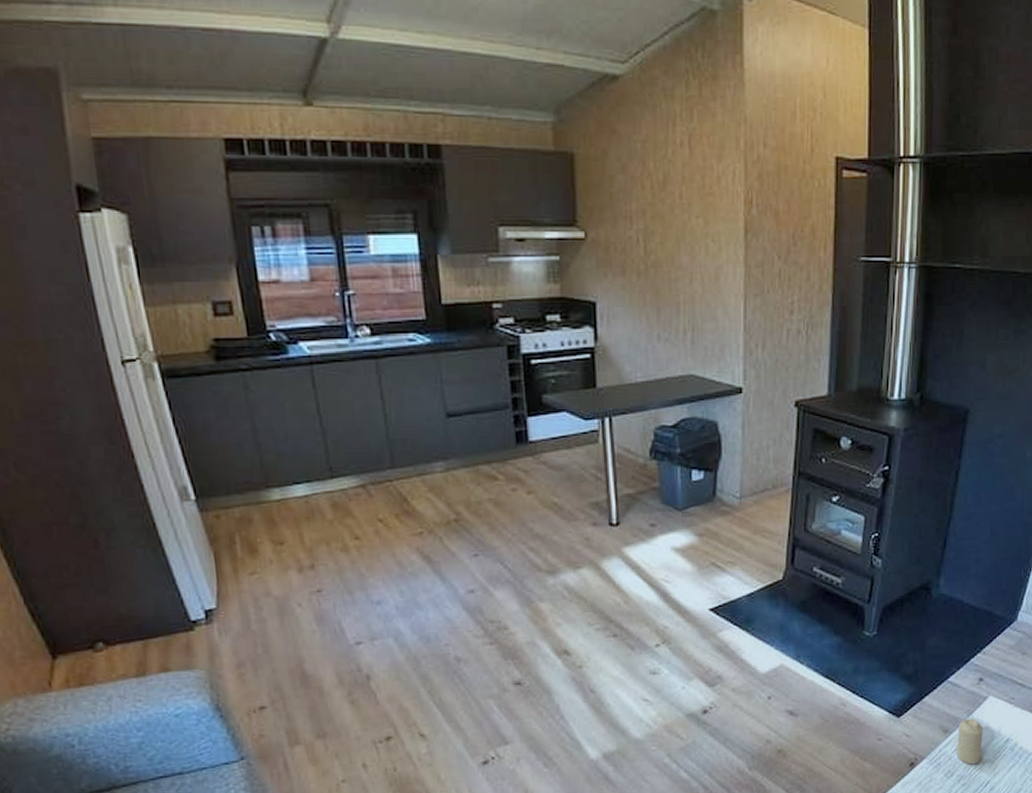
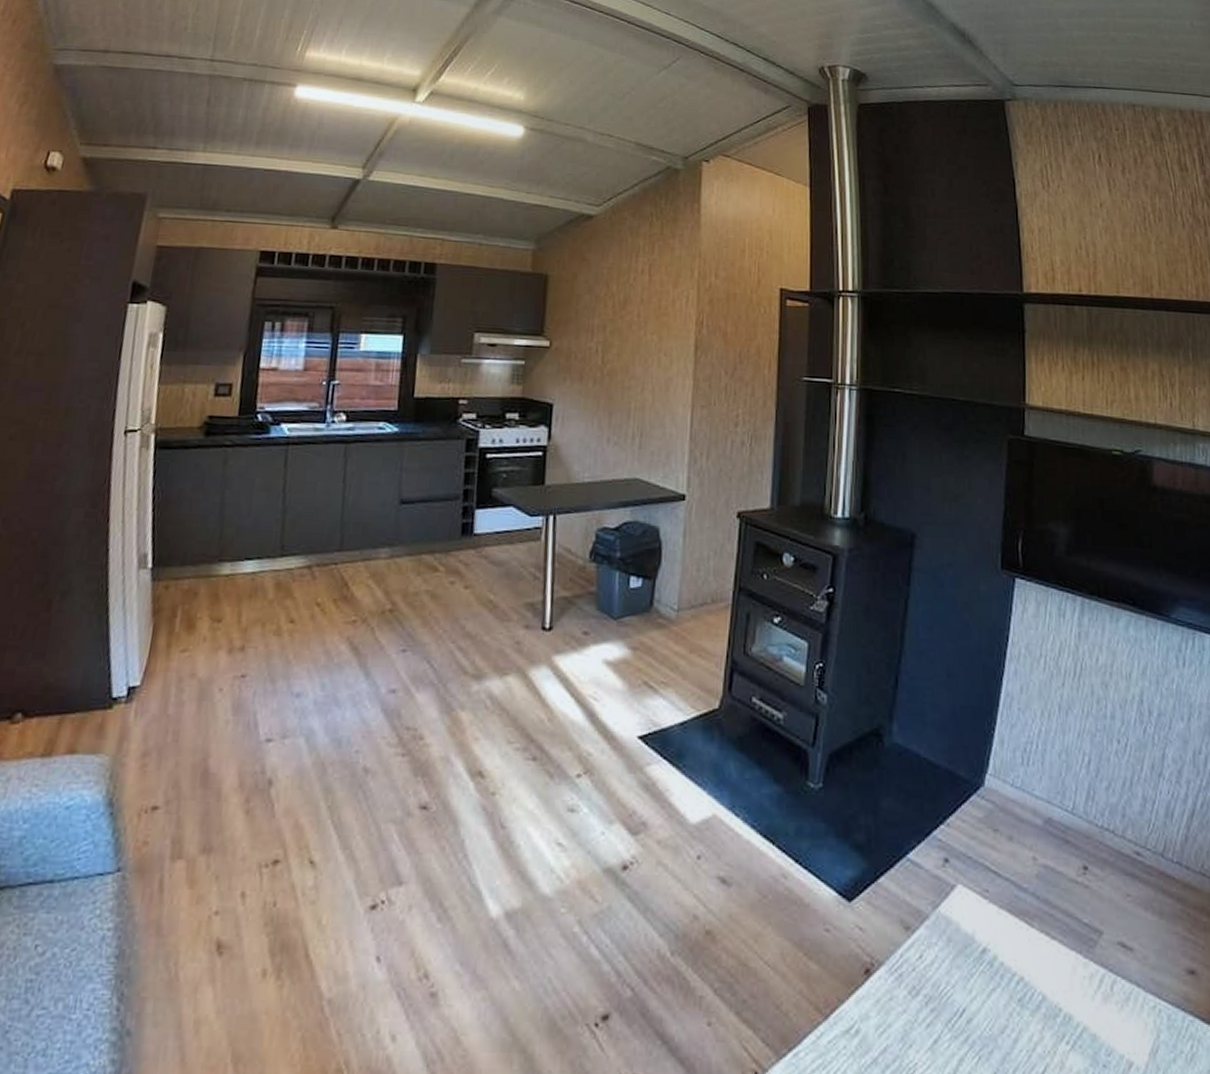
candle: present [956,718,984,765] -> none [921,913,954,982]

